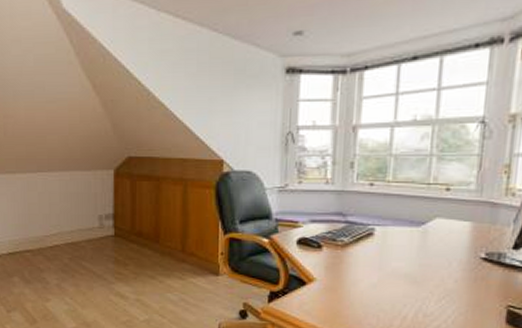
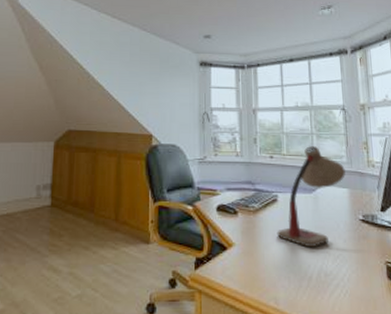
desk lamp: none [368,171,471,287] -> present [277,146,345,248]

